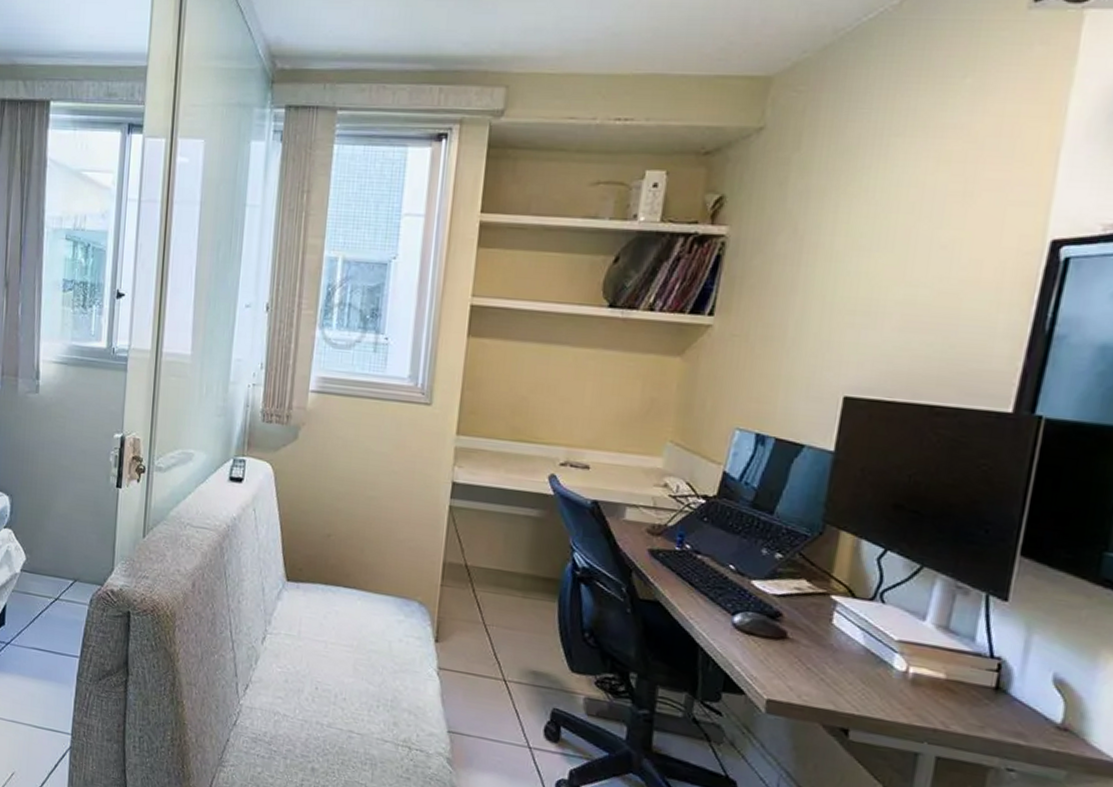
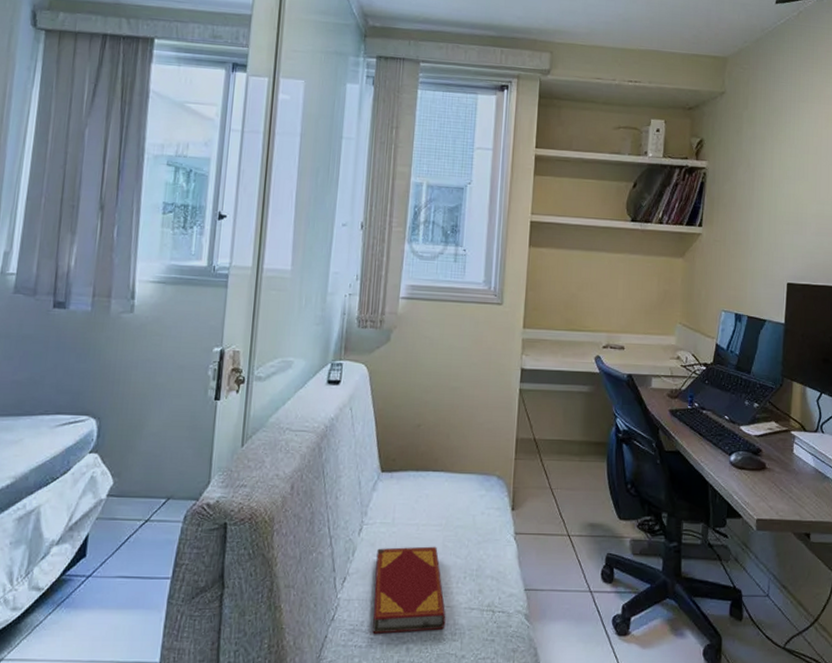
hardback book: none [276,660,356,757] -> present [372,546,446,634]

